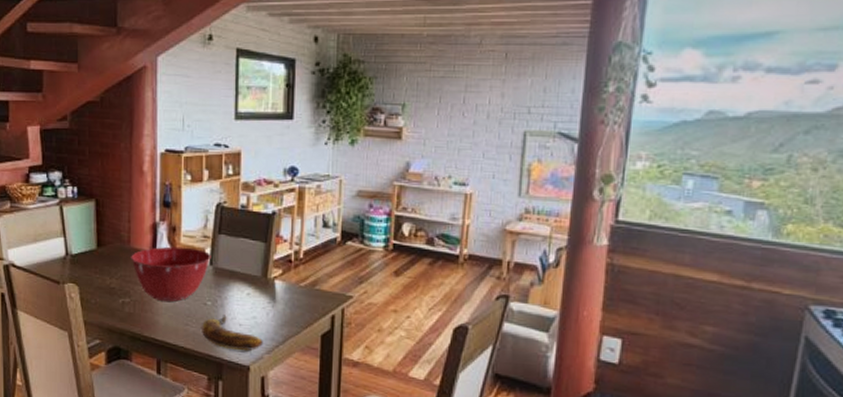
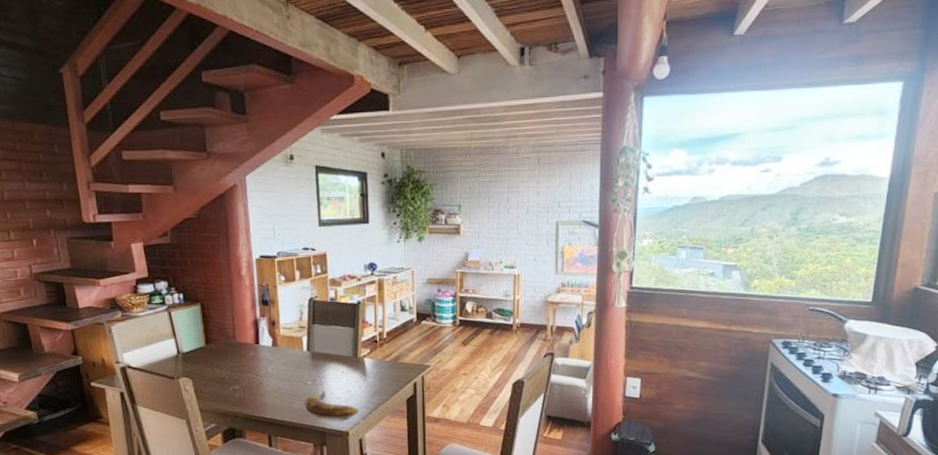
mixing bowl: present [131,246,211,302] -> none [237,337,308,386]

